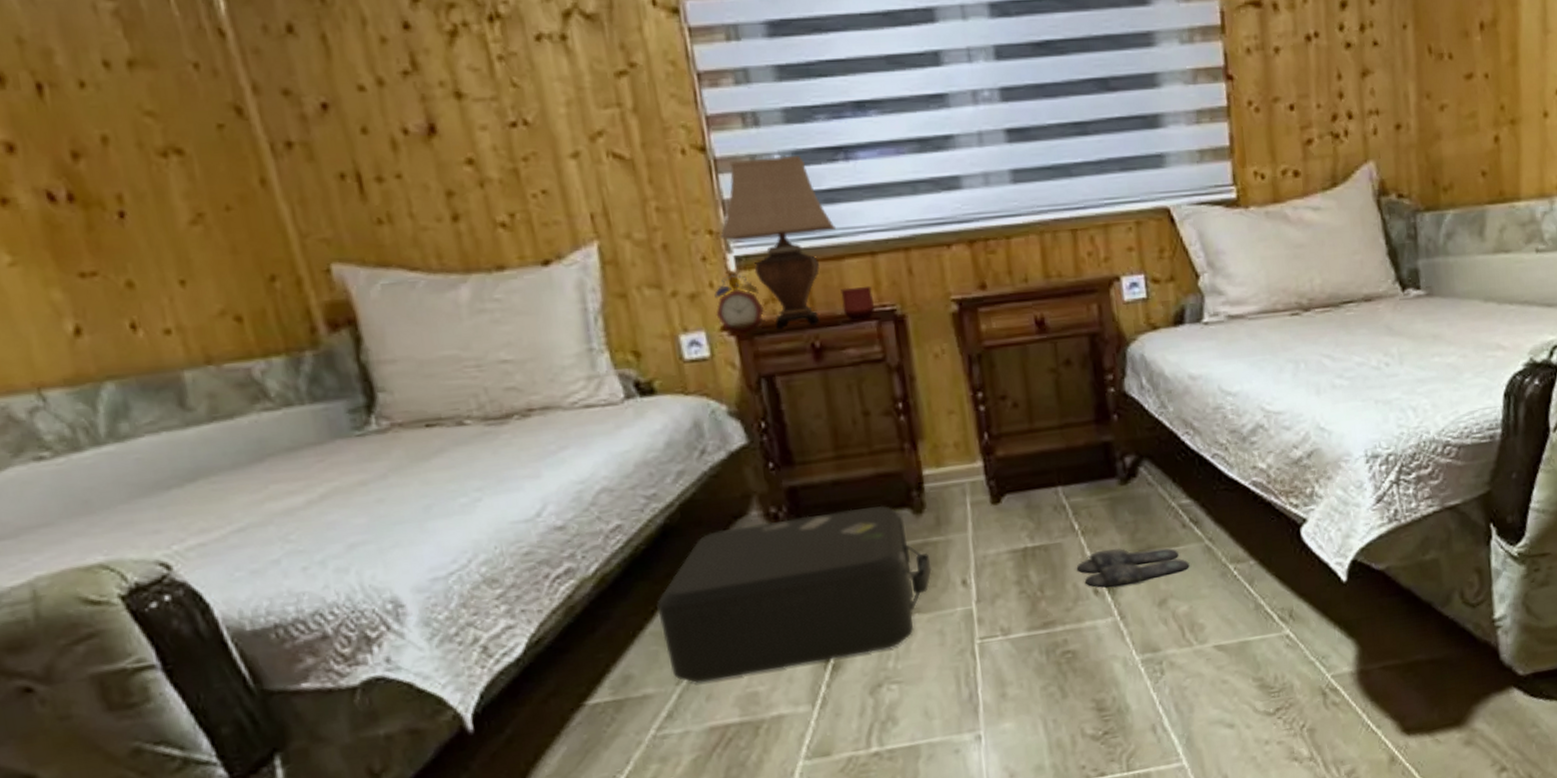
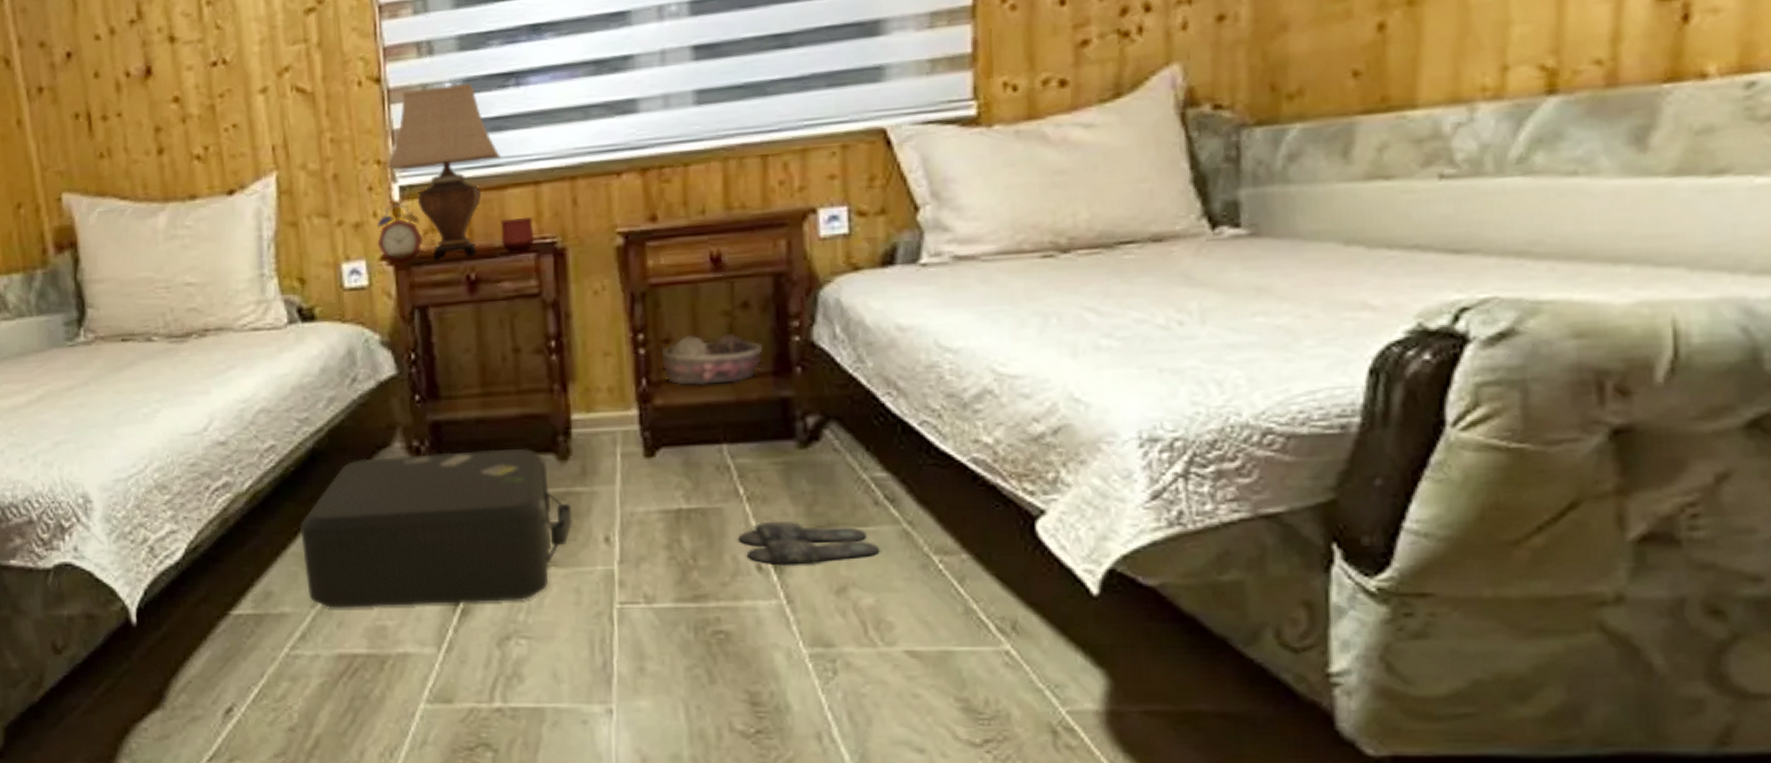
decorative basket: none [999,388,1086,437] -> present [661,334,763,386]

